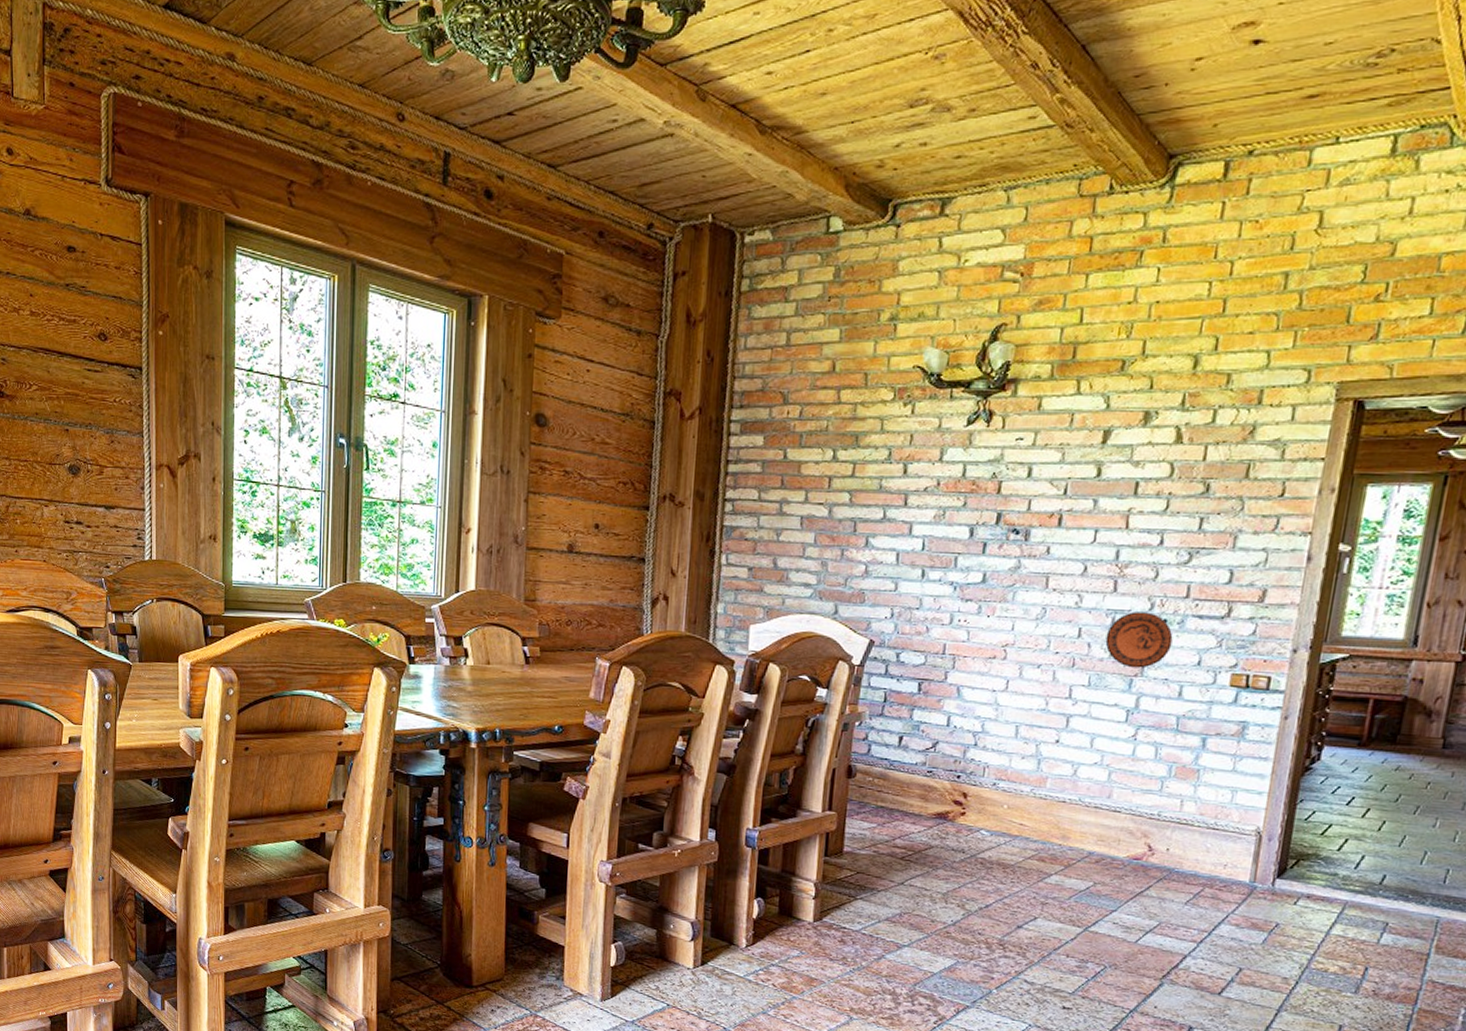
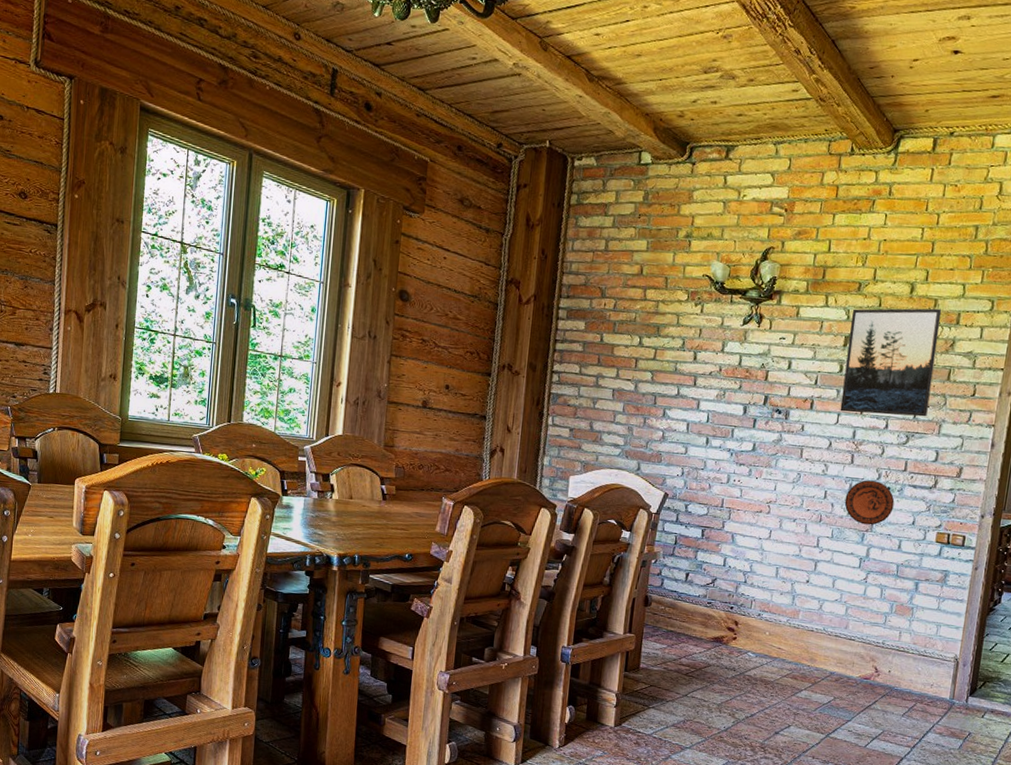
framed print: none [1097,386,1238,528] -> present [840,308,942,417]

